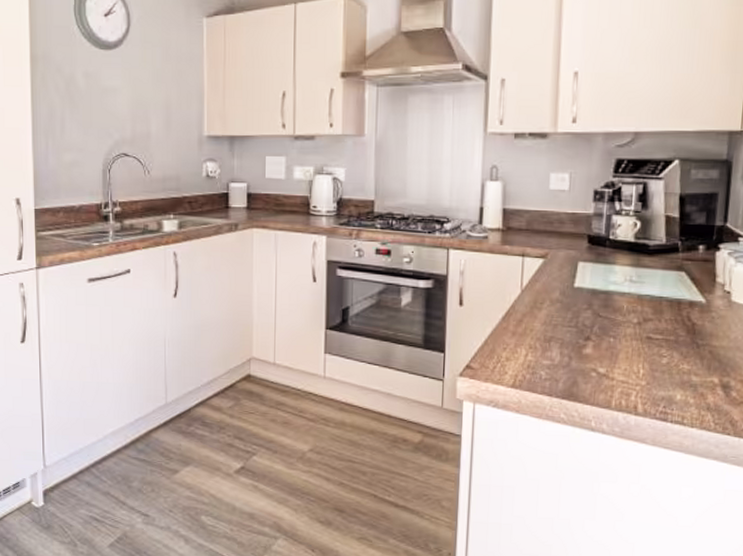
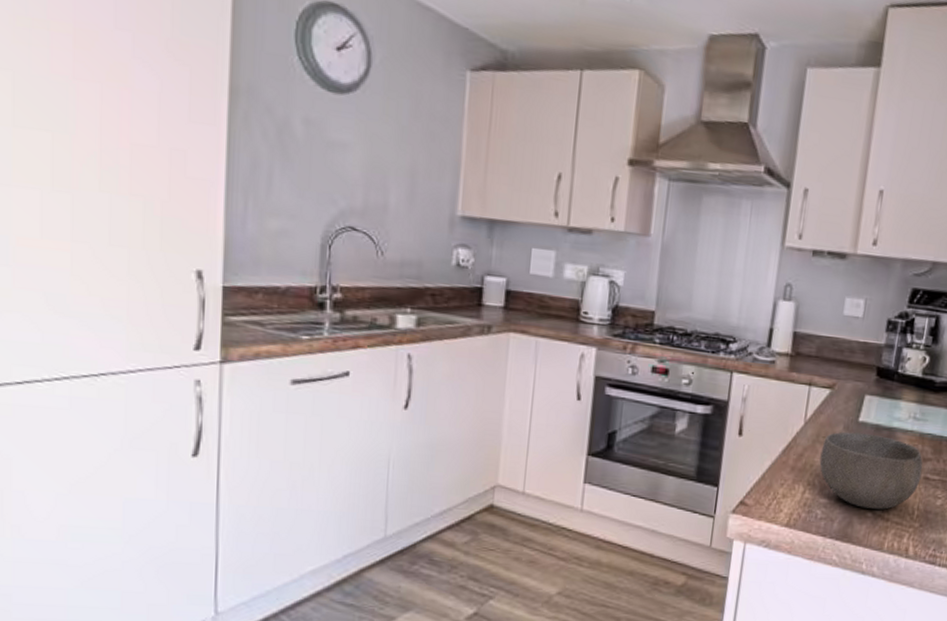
bowl: none [539,297,644,369] -> present [819,432,923,510]

